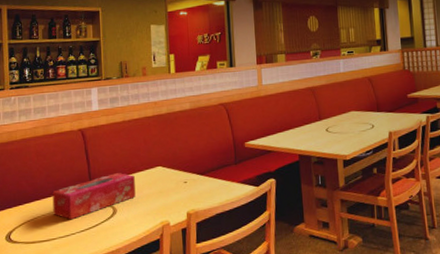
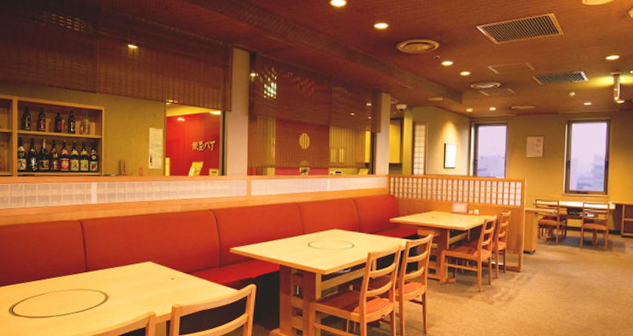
tissue box: present [52,173,136,220] -> none [52,263,126,301]

